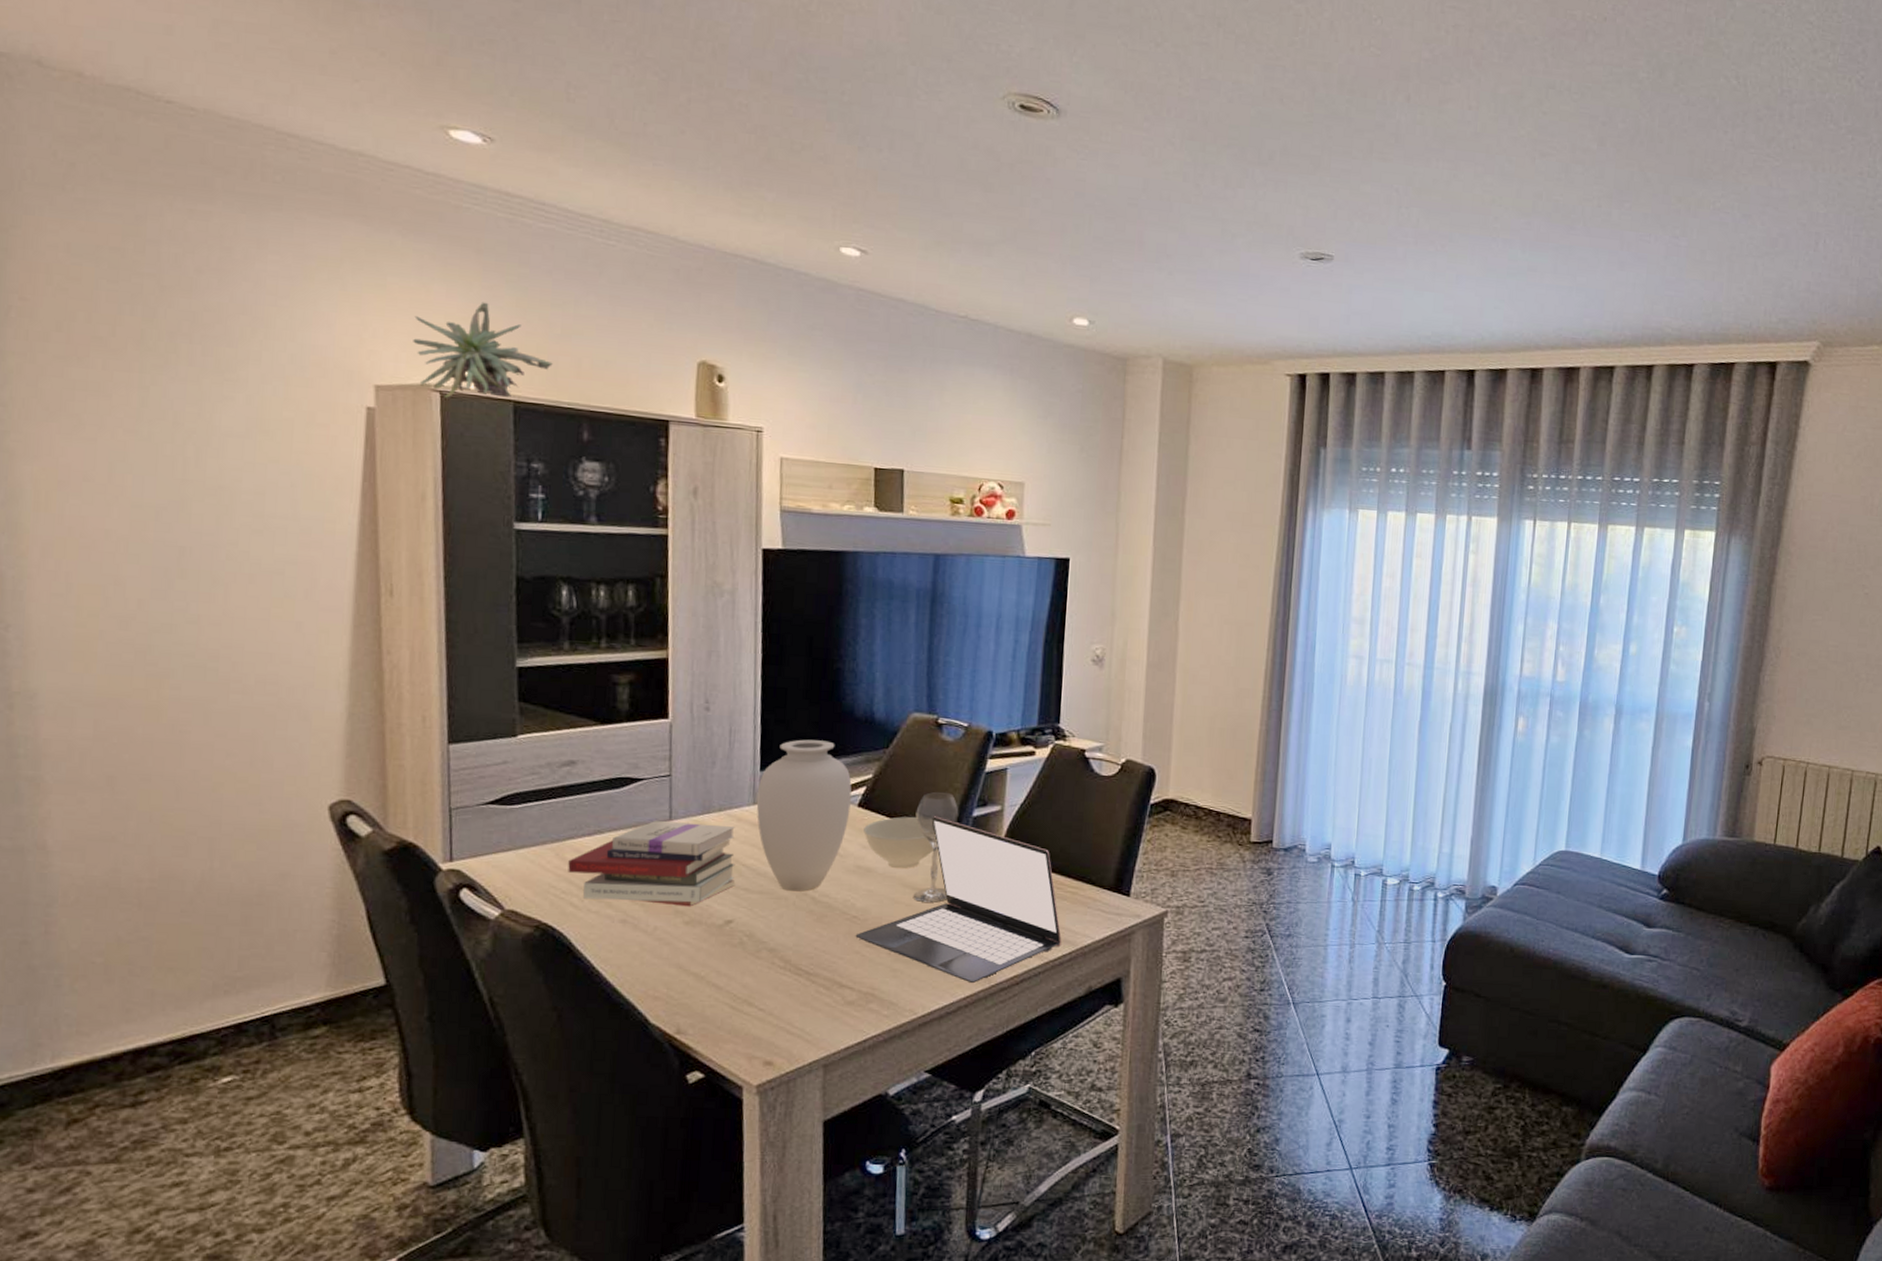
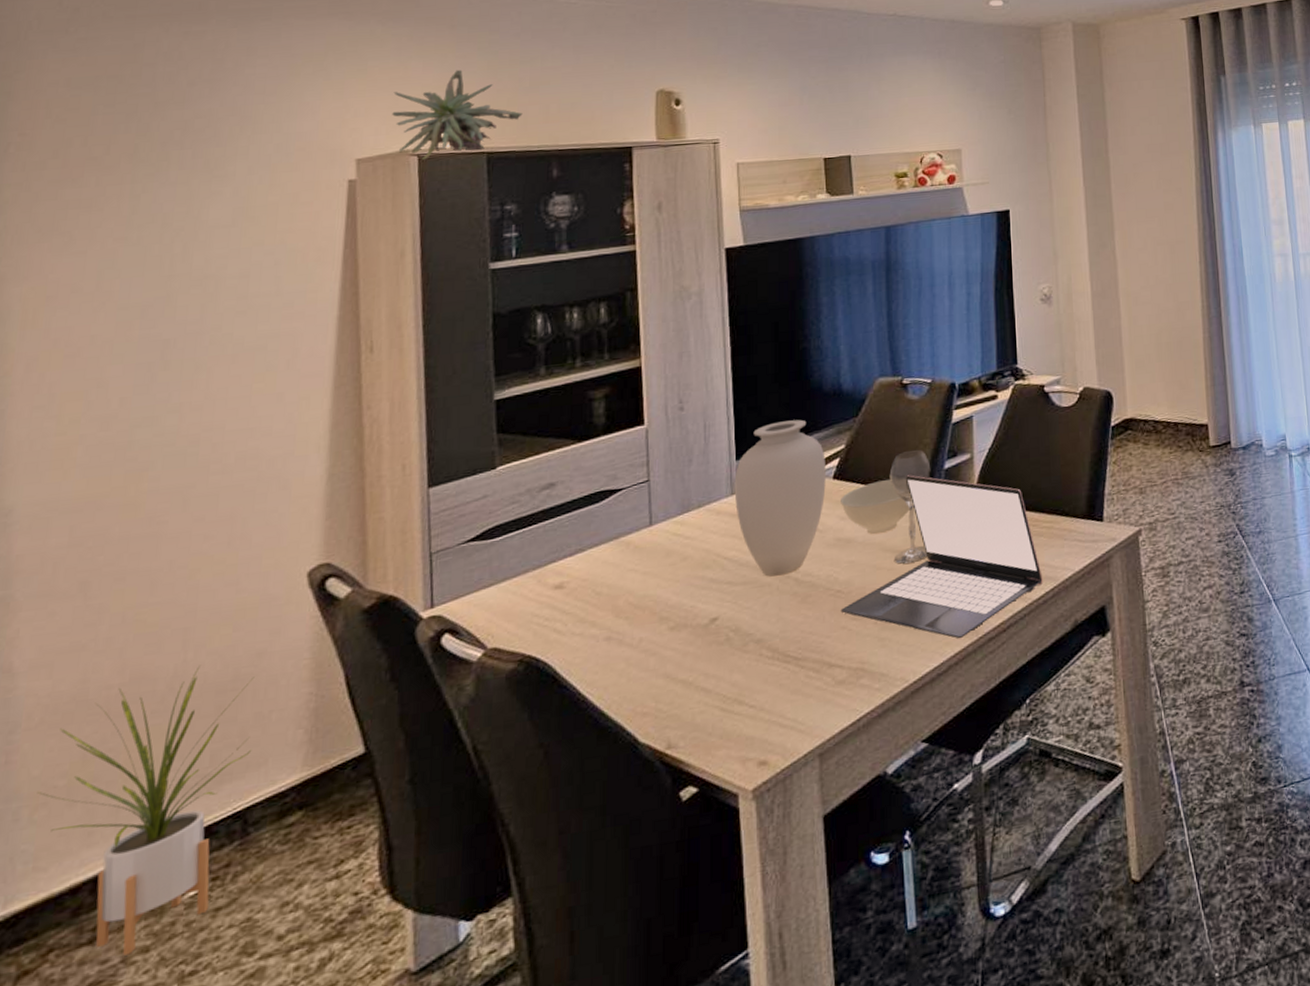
house plant: none [76,875,279,1123] -> present [37,665,255,956]
books: present [568,821,736,907] -> none [550,521,718,623]

